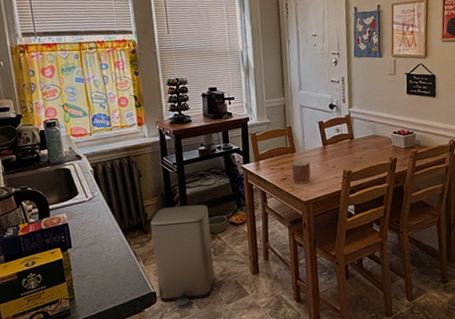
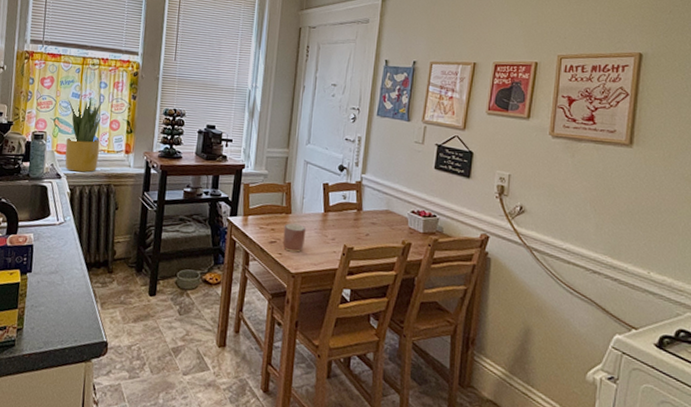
planter: none [71,80,114,151] -> present [65,97,103,173]
pedal bin: present [150,204,215,305] -> none [110,248,182,365]

